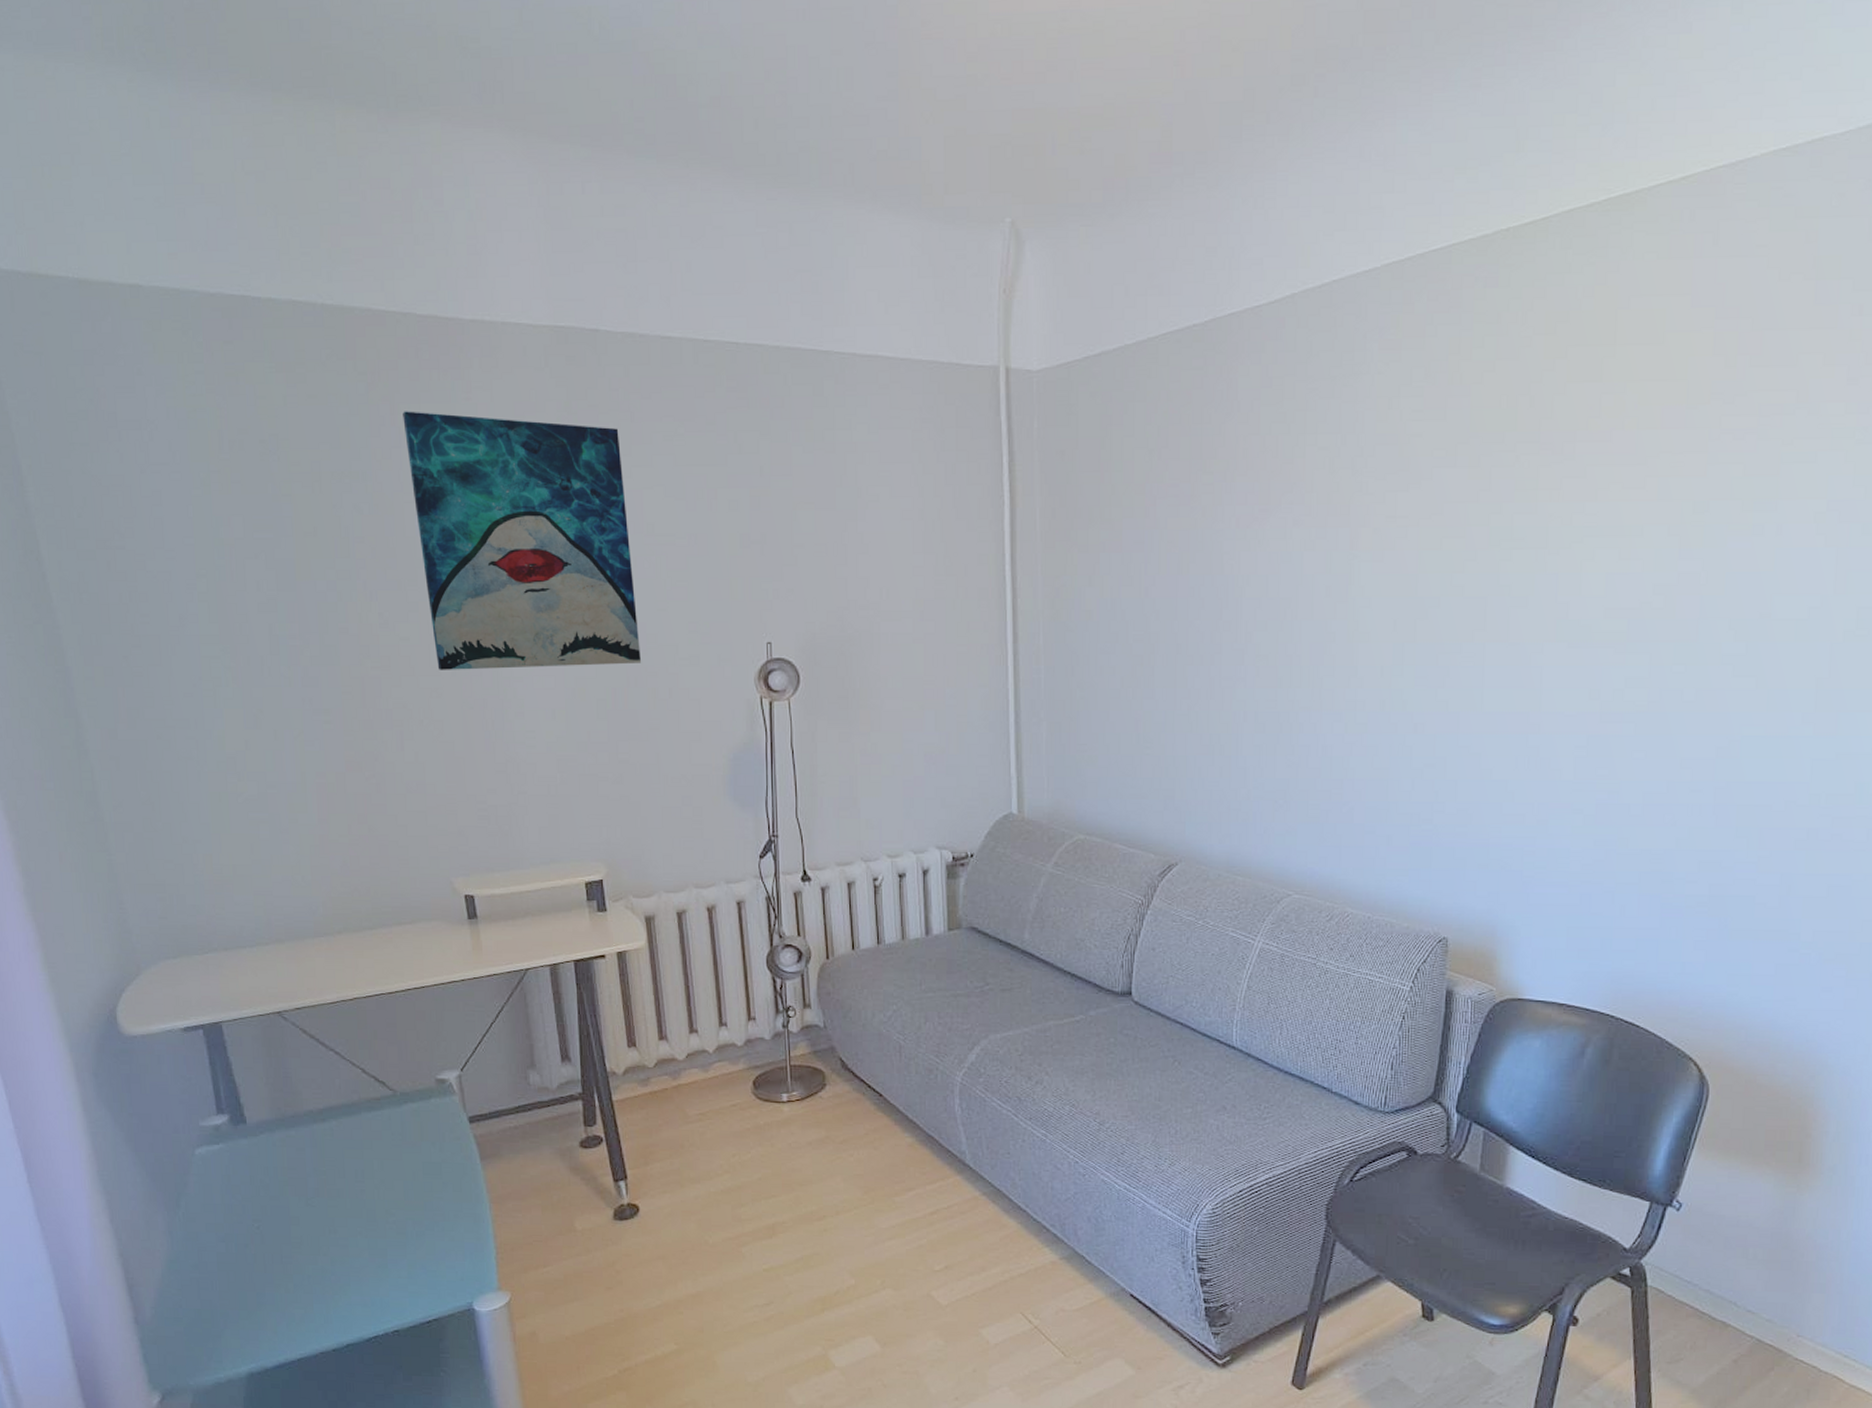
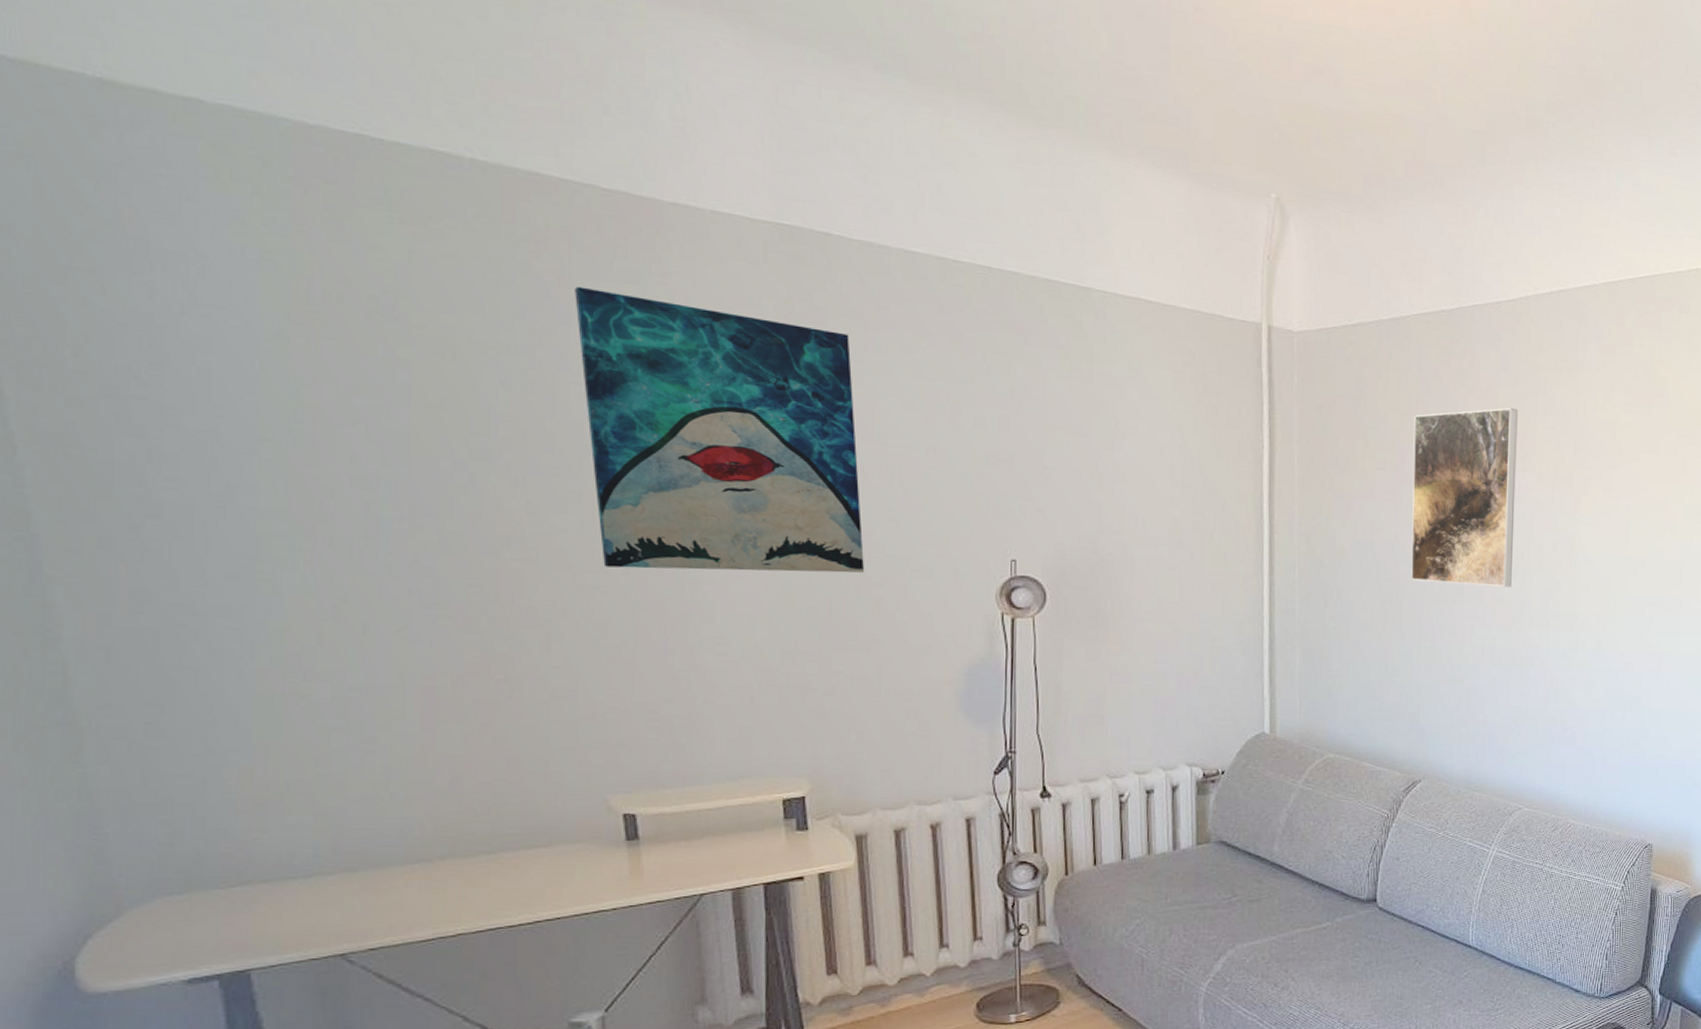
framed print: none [1163,431,1283,642] -> present [1411,408,1518,587]

